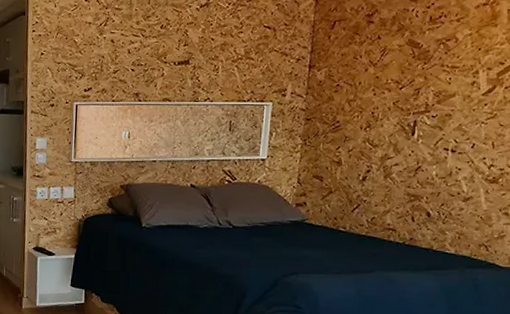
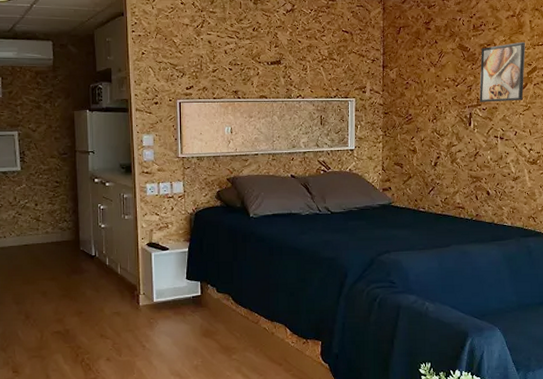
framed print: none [428,35,500,108] -> present [479,42,526,102]

